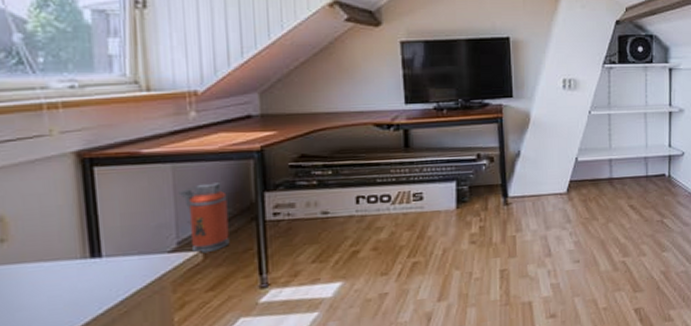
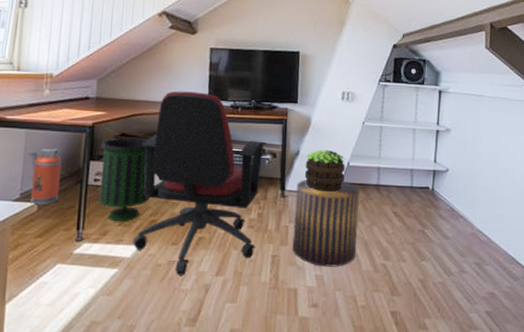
trash can: none [275,156,348,259] -> present [98,137,151,222]
office chair: none [328,95,481,308] -> present [132,91,267,276]
stool: none [520,179,593,274] -> present [292,180,359,267]
potted plant: none [528,146,573,194] -> present [304,149,346,193]

